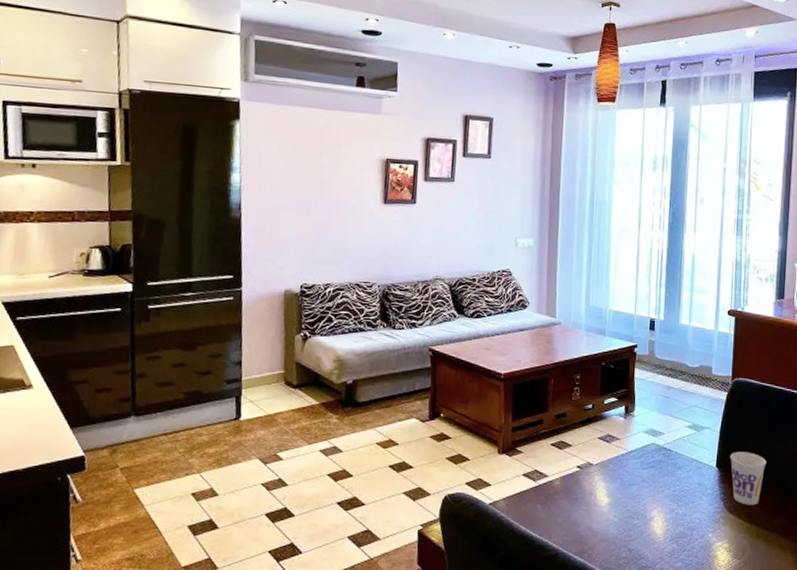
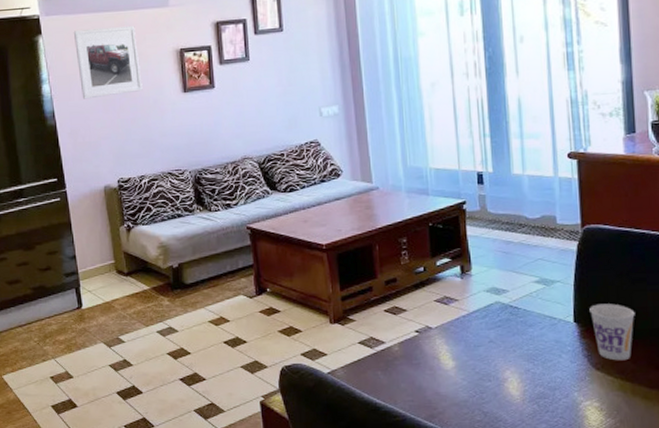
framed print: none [275,122,343,196] -> present [73,26,143,99]

